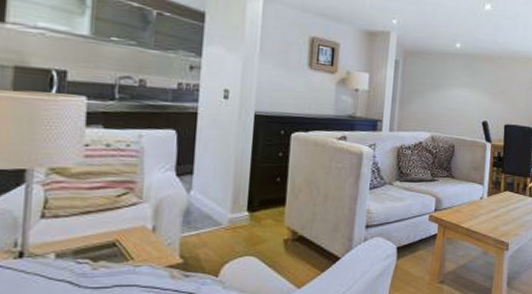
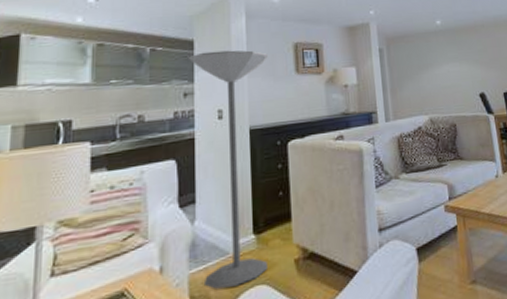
floor lamp: none [194,27,282,253] -> present [189,50,268,290]

